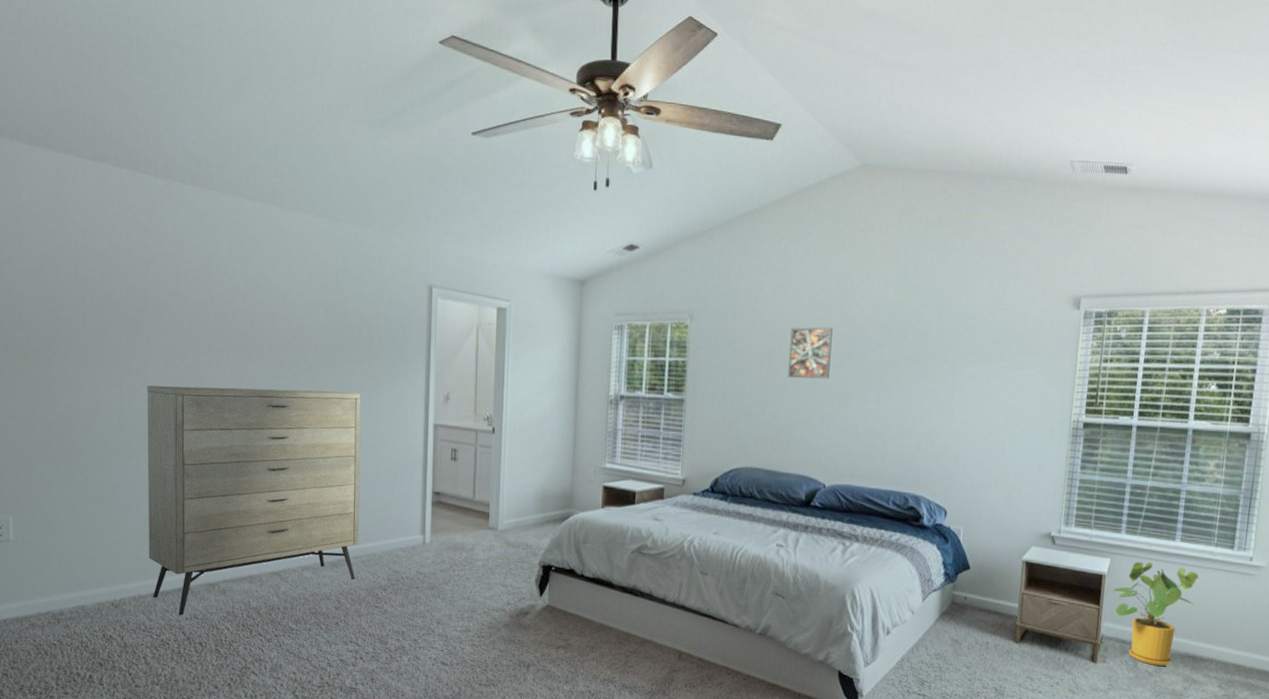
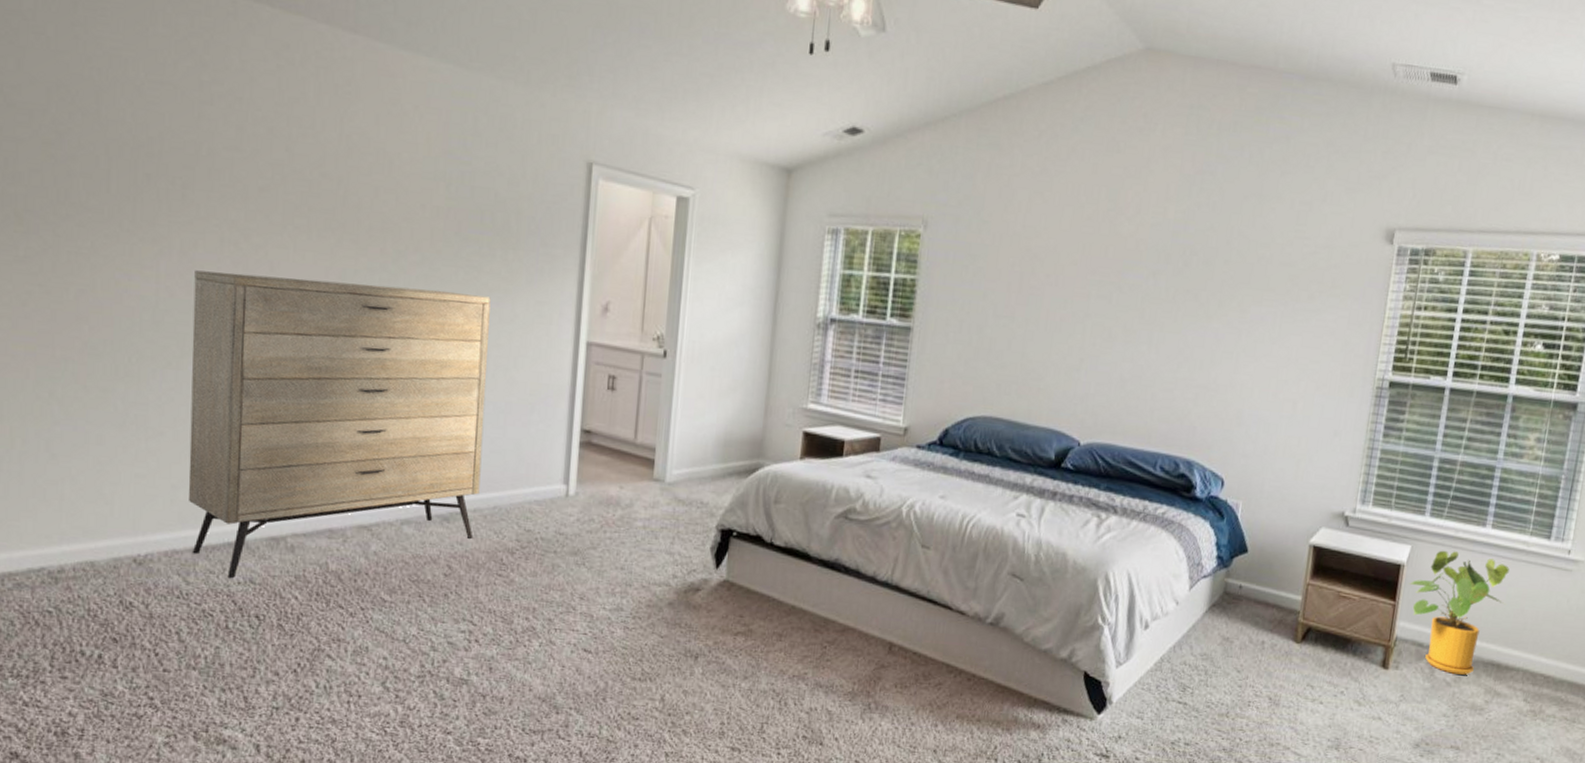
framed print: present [788,327,833,379] -> none [1042,245,1099,312]

